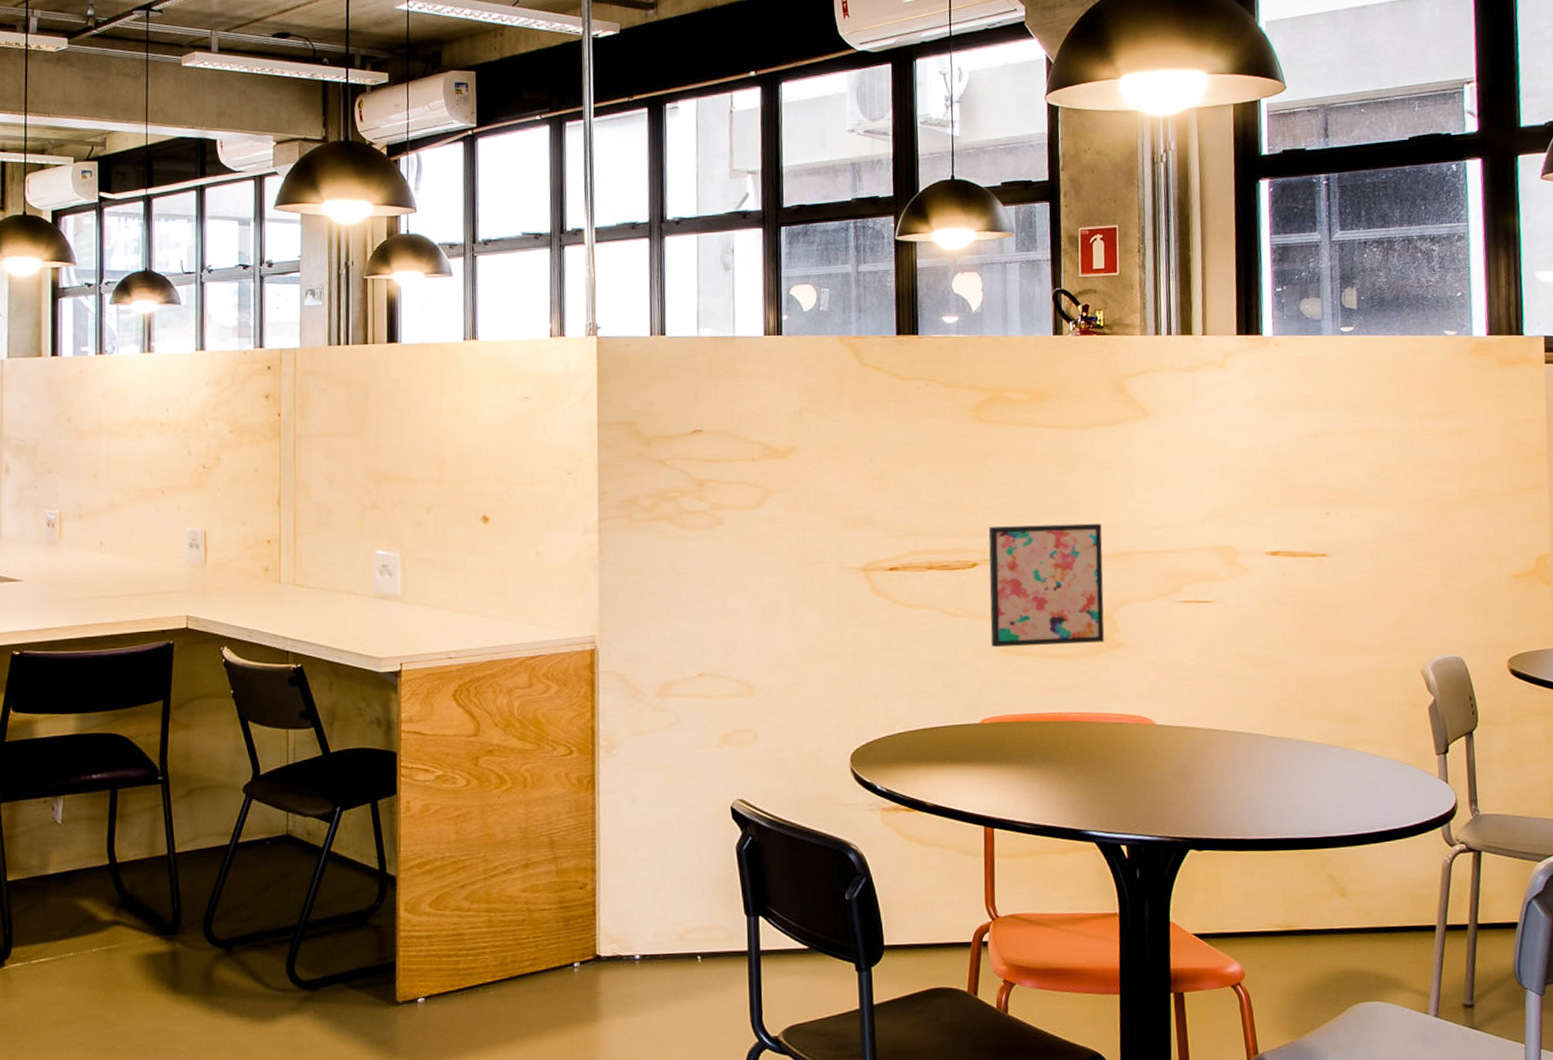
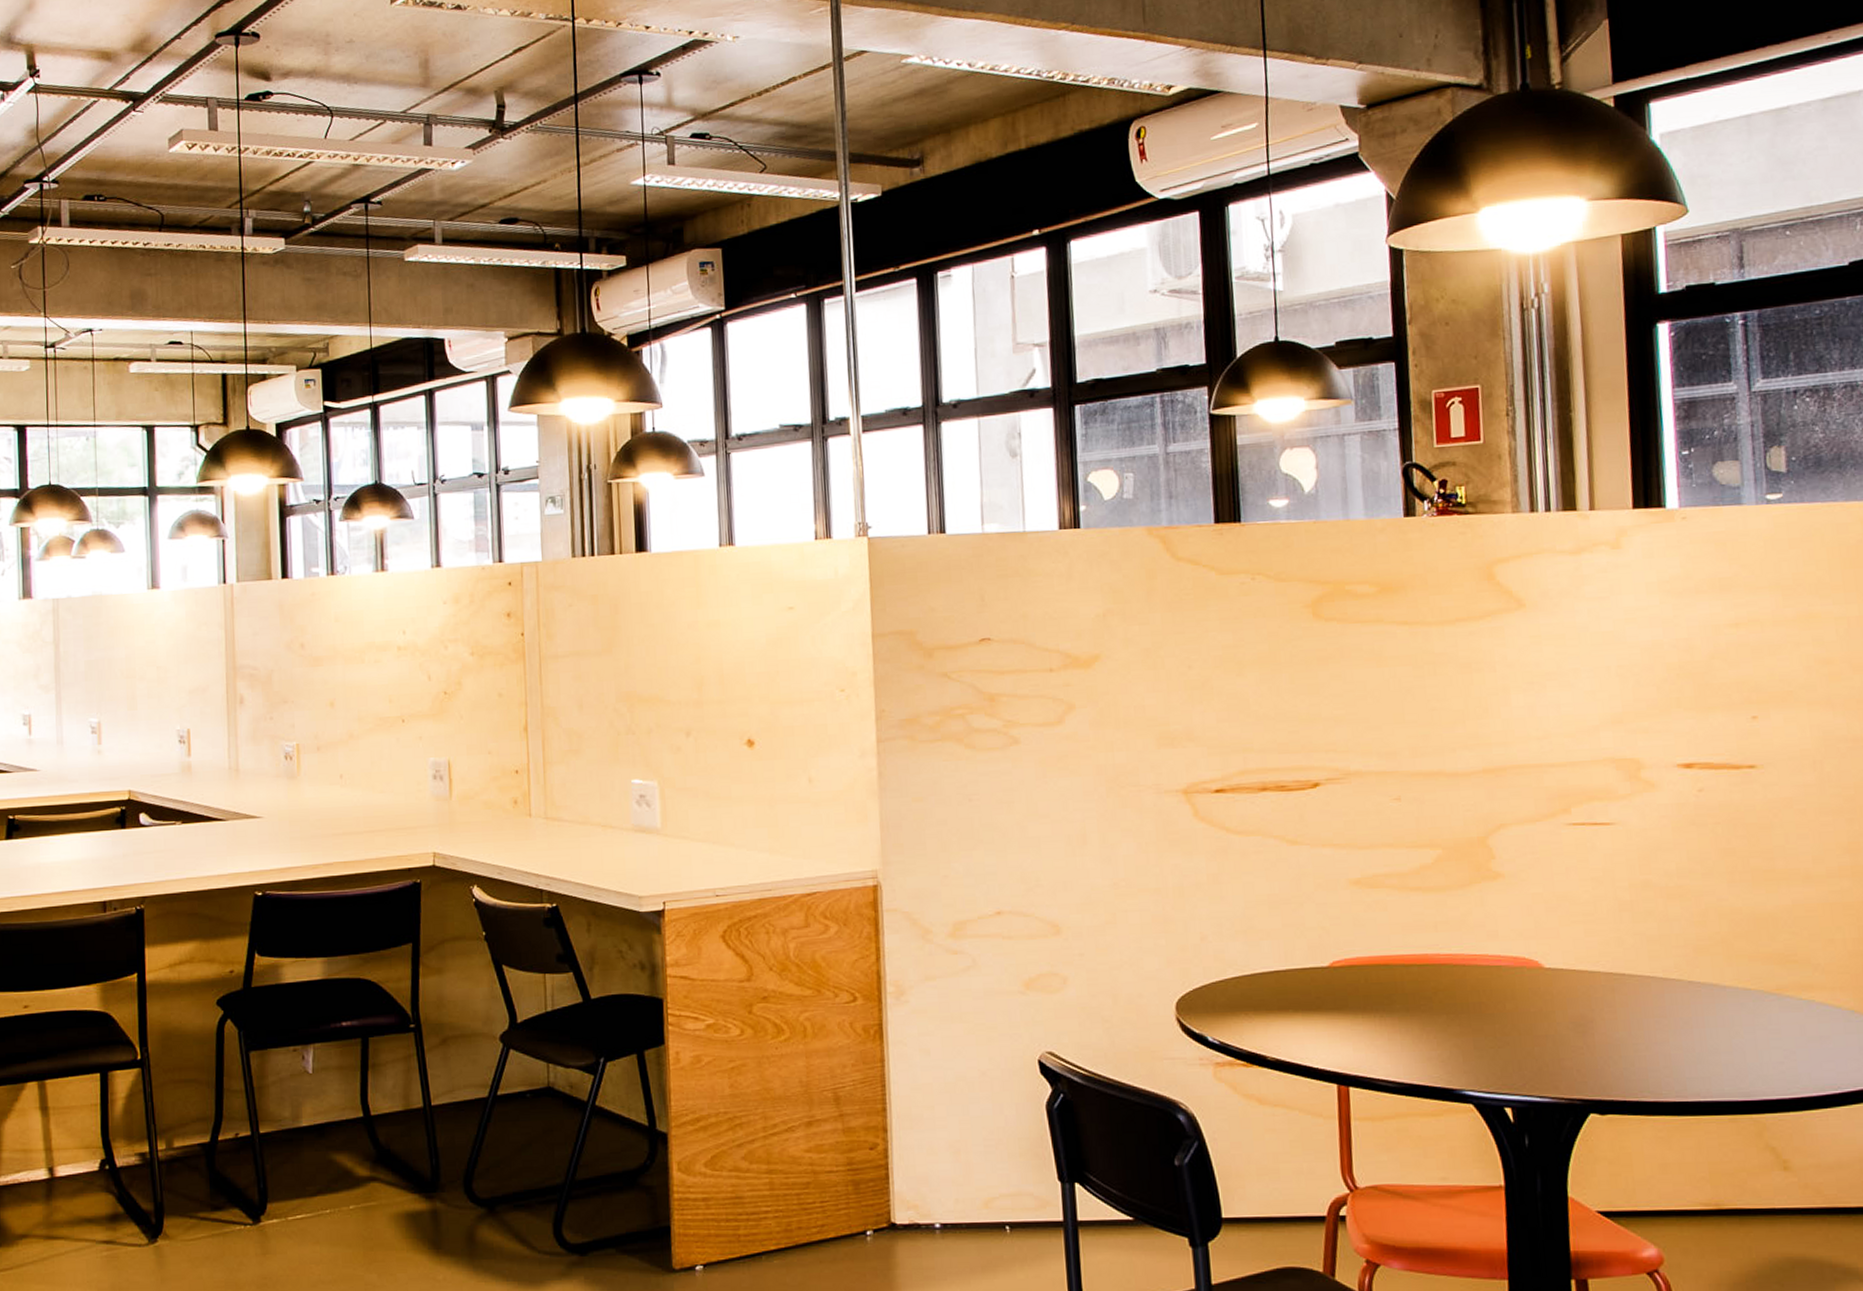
wall art: present [988,523,1105,648] -> none [1332,734,1477,880]

